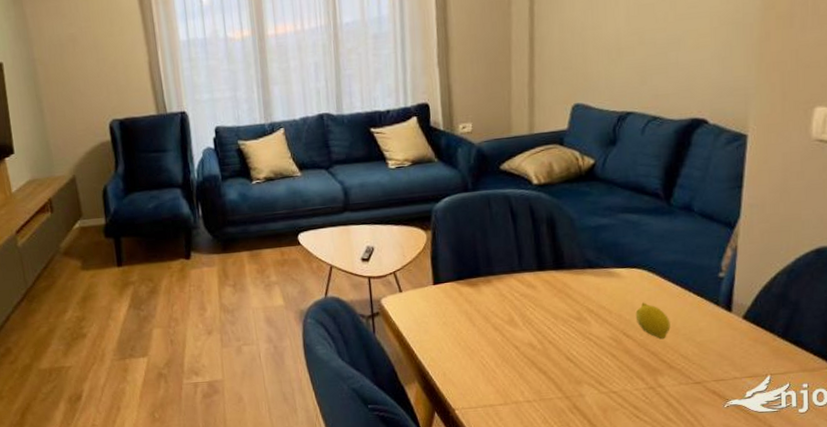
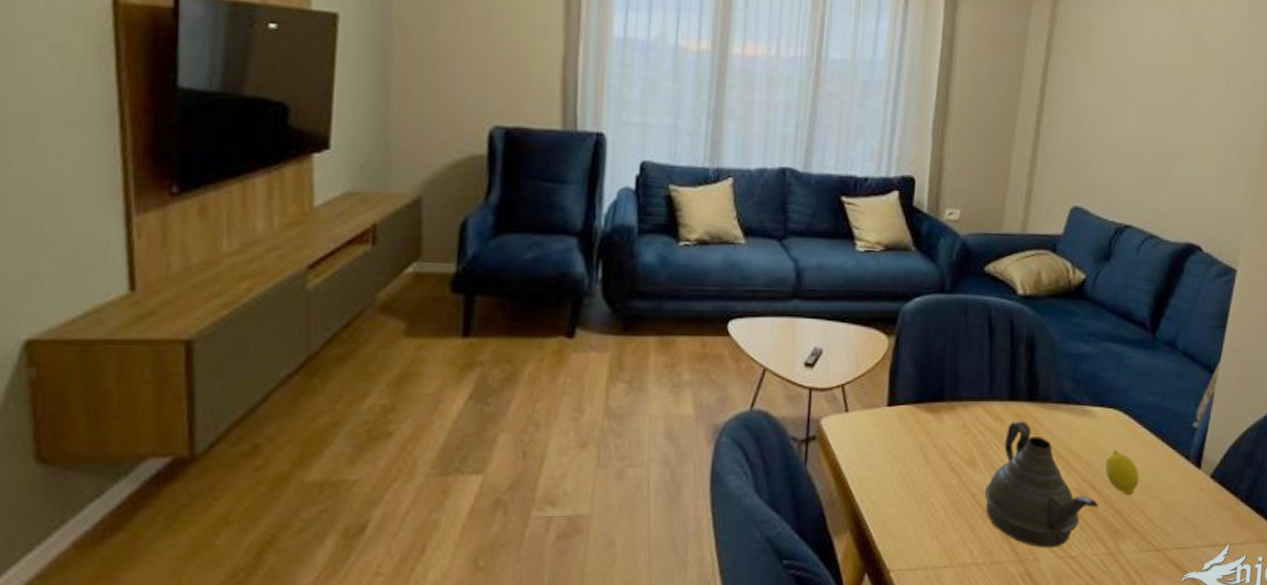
teapot: none [526,286,633,386] -> present [984,421,1098,548]

